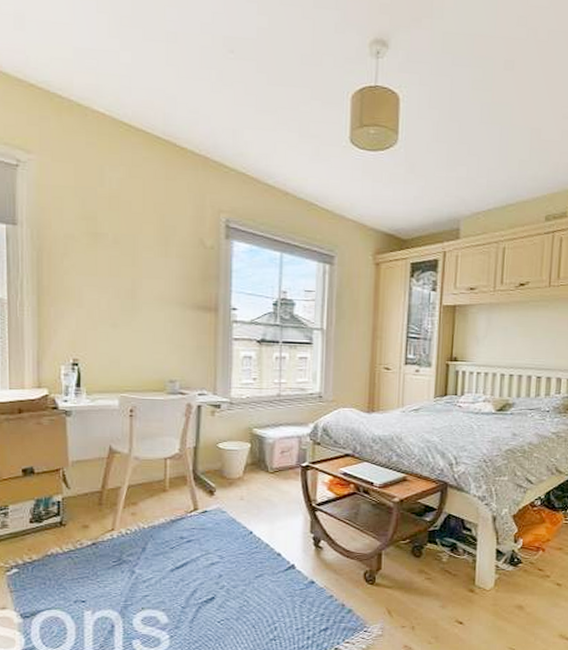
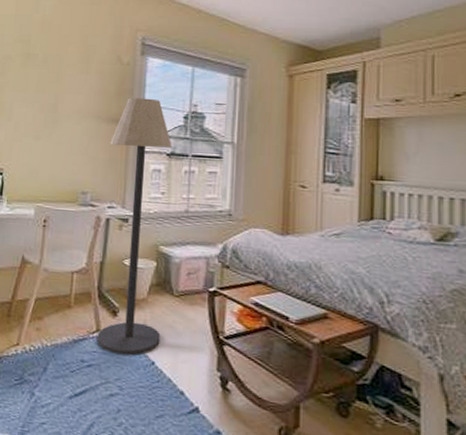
floor lamp: none [195,283,262,528] -> present [96,97,172,355]

